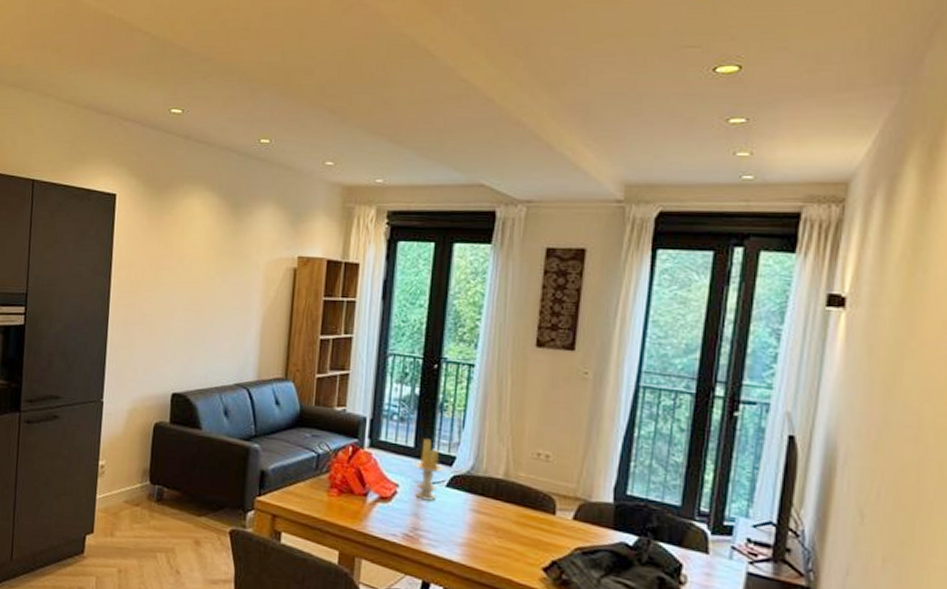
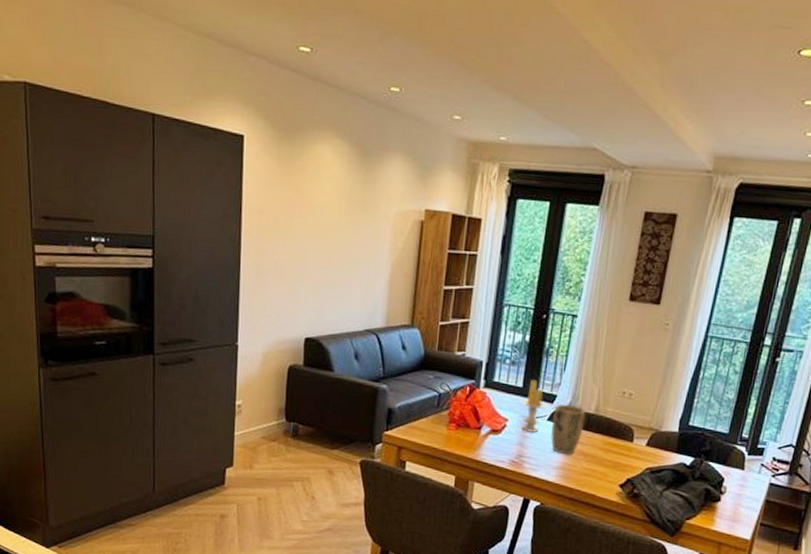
plant pot: none [450,467,493,529] -> present [550,404,586,455]

